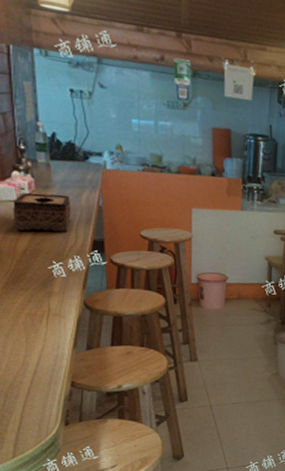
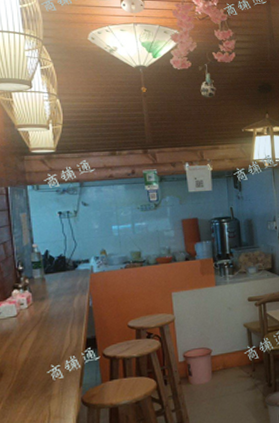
tissue box: present [12,192,72,232] -> none [14,302,65,342]

